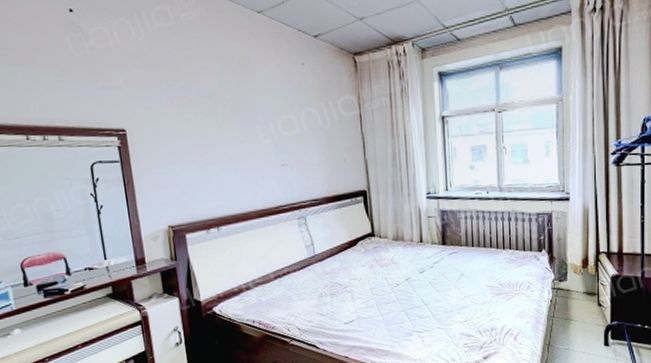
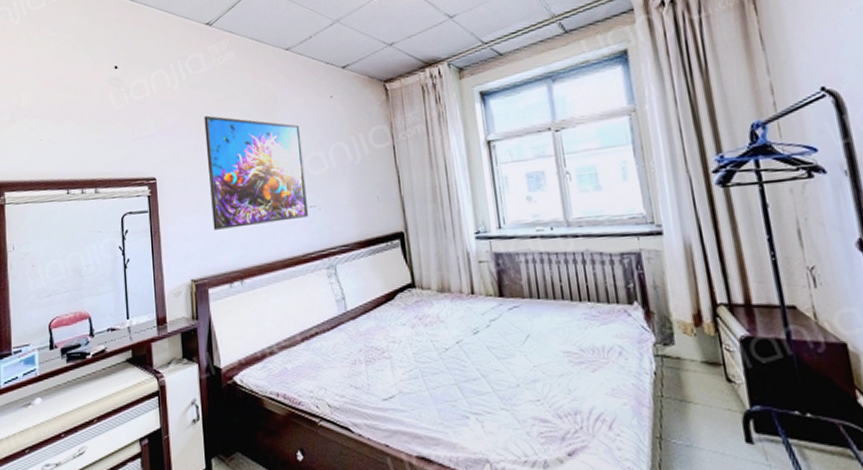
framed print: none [174,71,281,182] -> present [204,115,308,230]

